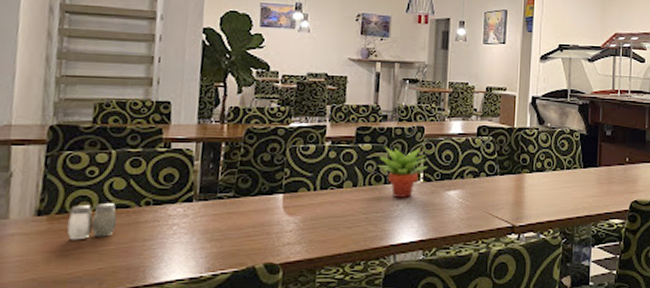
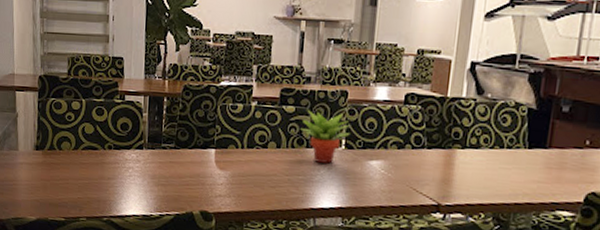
salt and pepper shaker: present [67,202,118,240] -> none [55,143,89,173]

